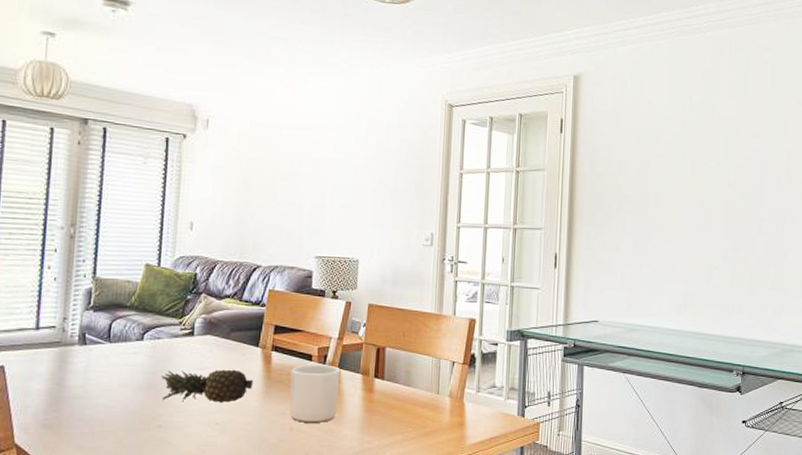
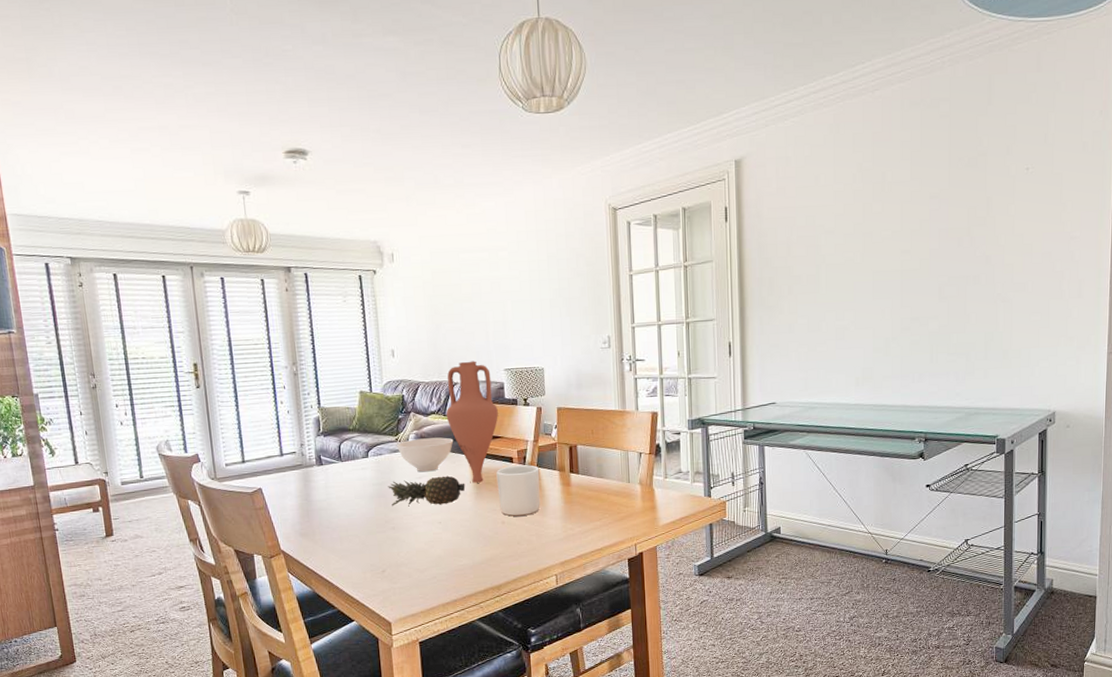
bowl: none [179,324,247,363] -> present [396,437,454,472]
vase: none [242,243,302,381] -> present [446,361,498,483]

